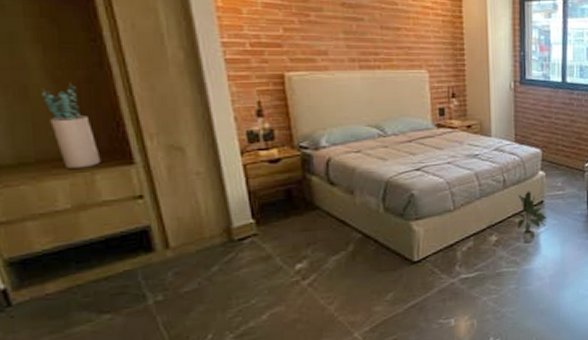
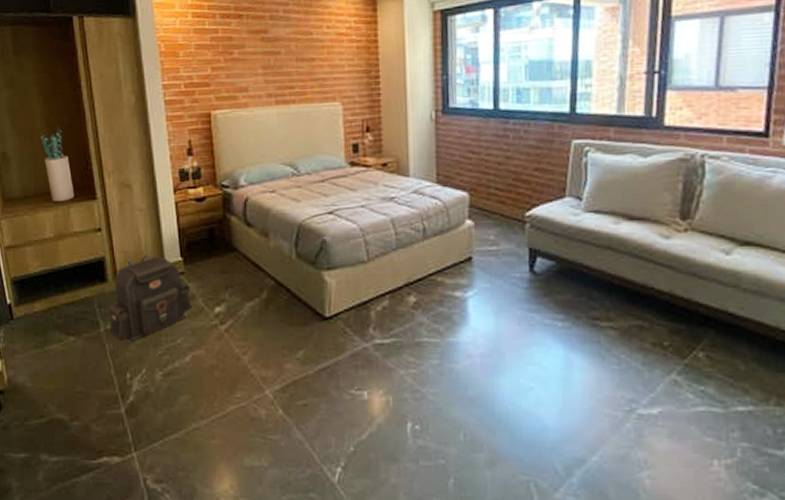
backpack: none [159,218,268,309] -> present [109,253,192,341]
potted plant: present [512,191,547,243] -> none [433,244,477,309]

